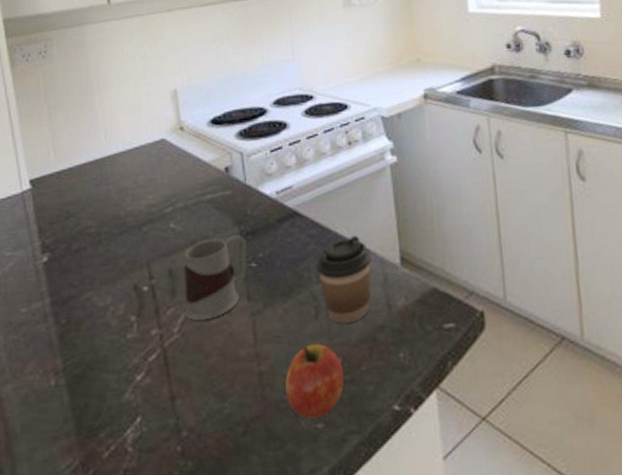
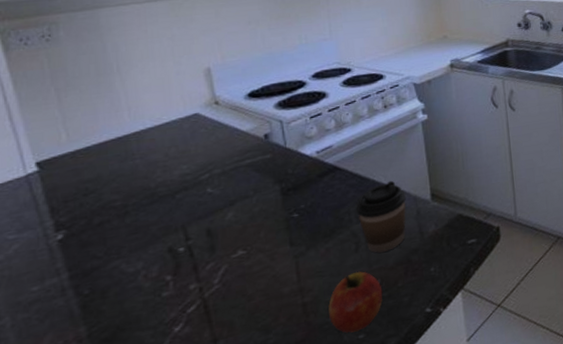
mug: present [184,235,247,321] -> none [223,192,289,270]

